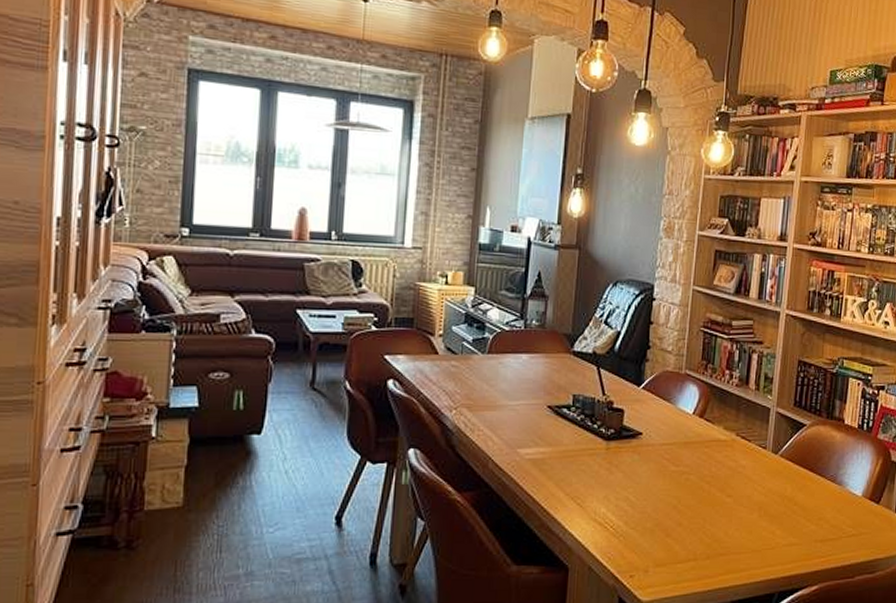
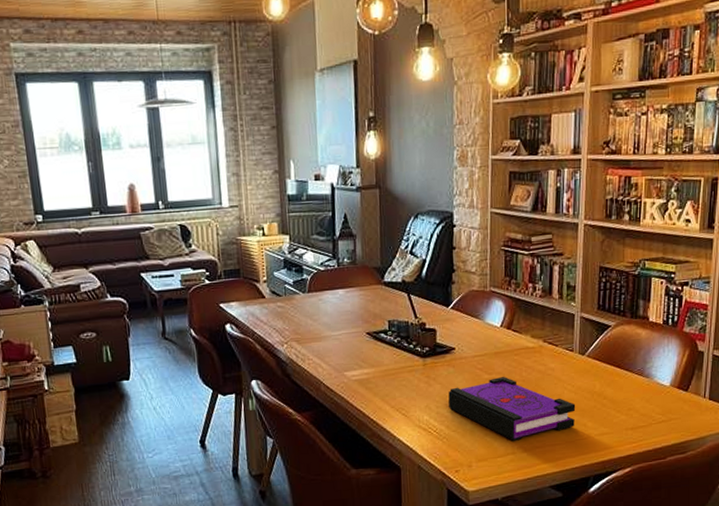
board game: none [630,471,765,545] -> present [448,377,576,441]

